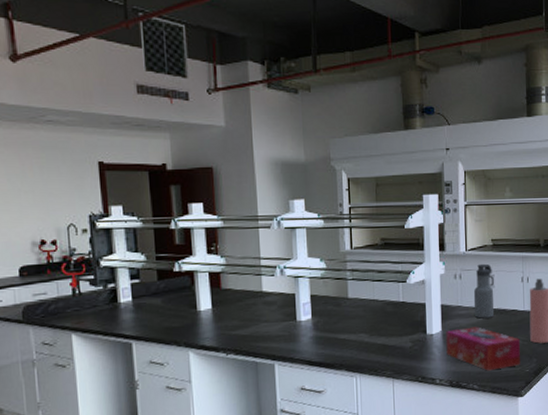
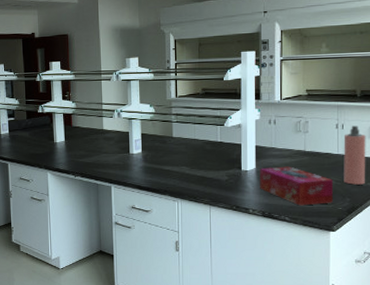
water bottle: present [473,263,494,319] -> none [287,111,308,159]

